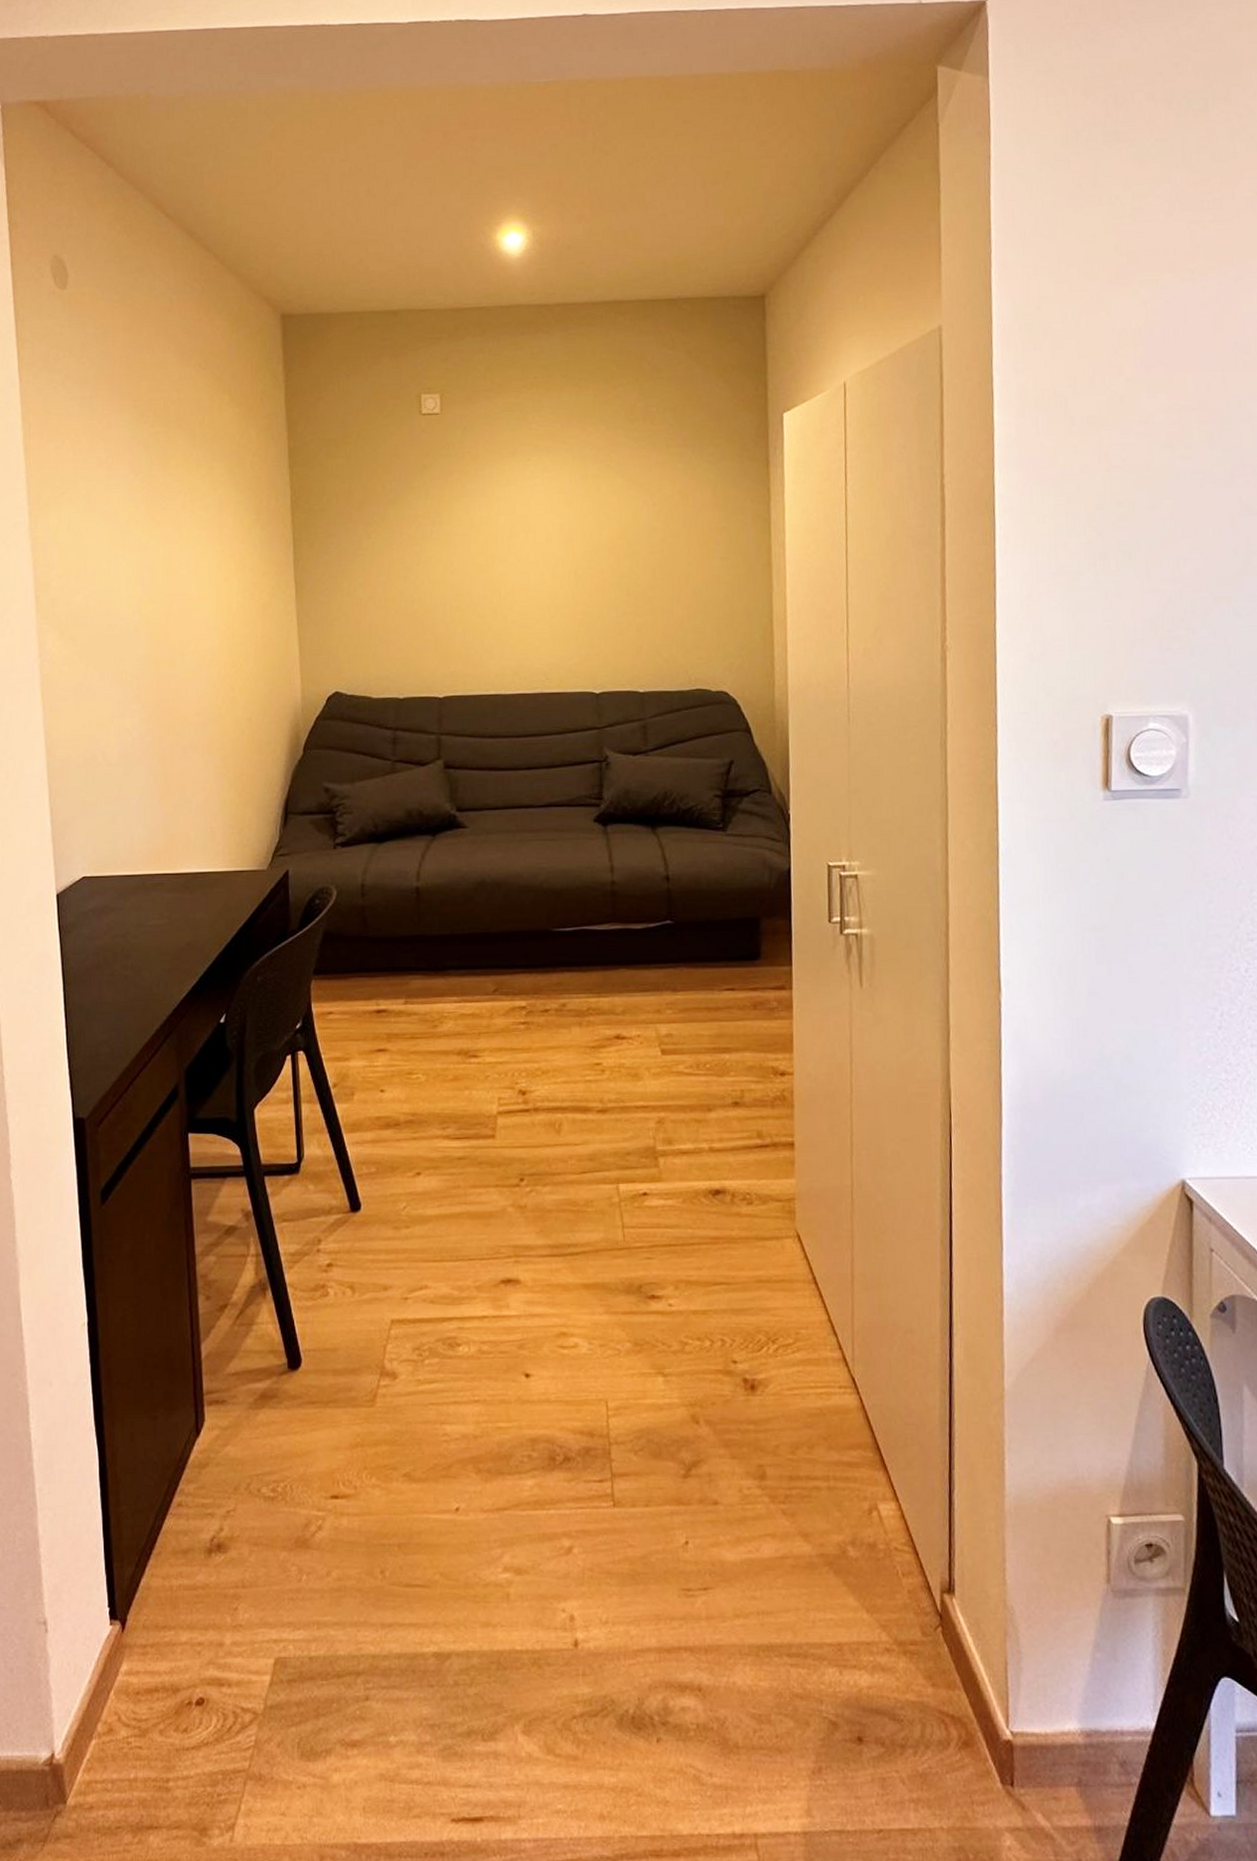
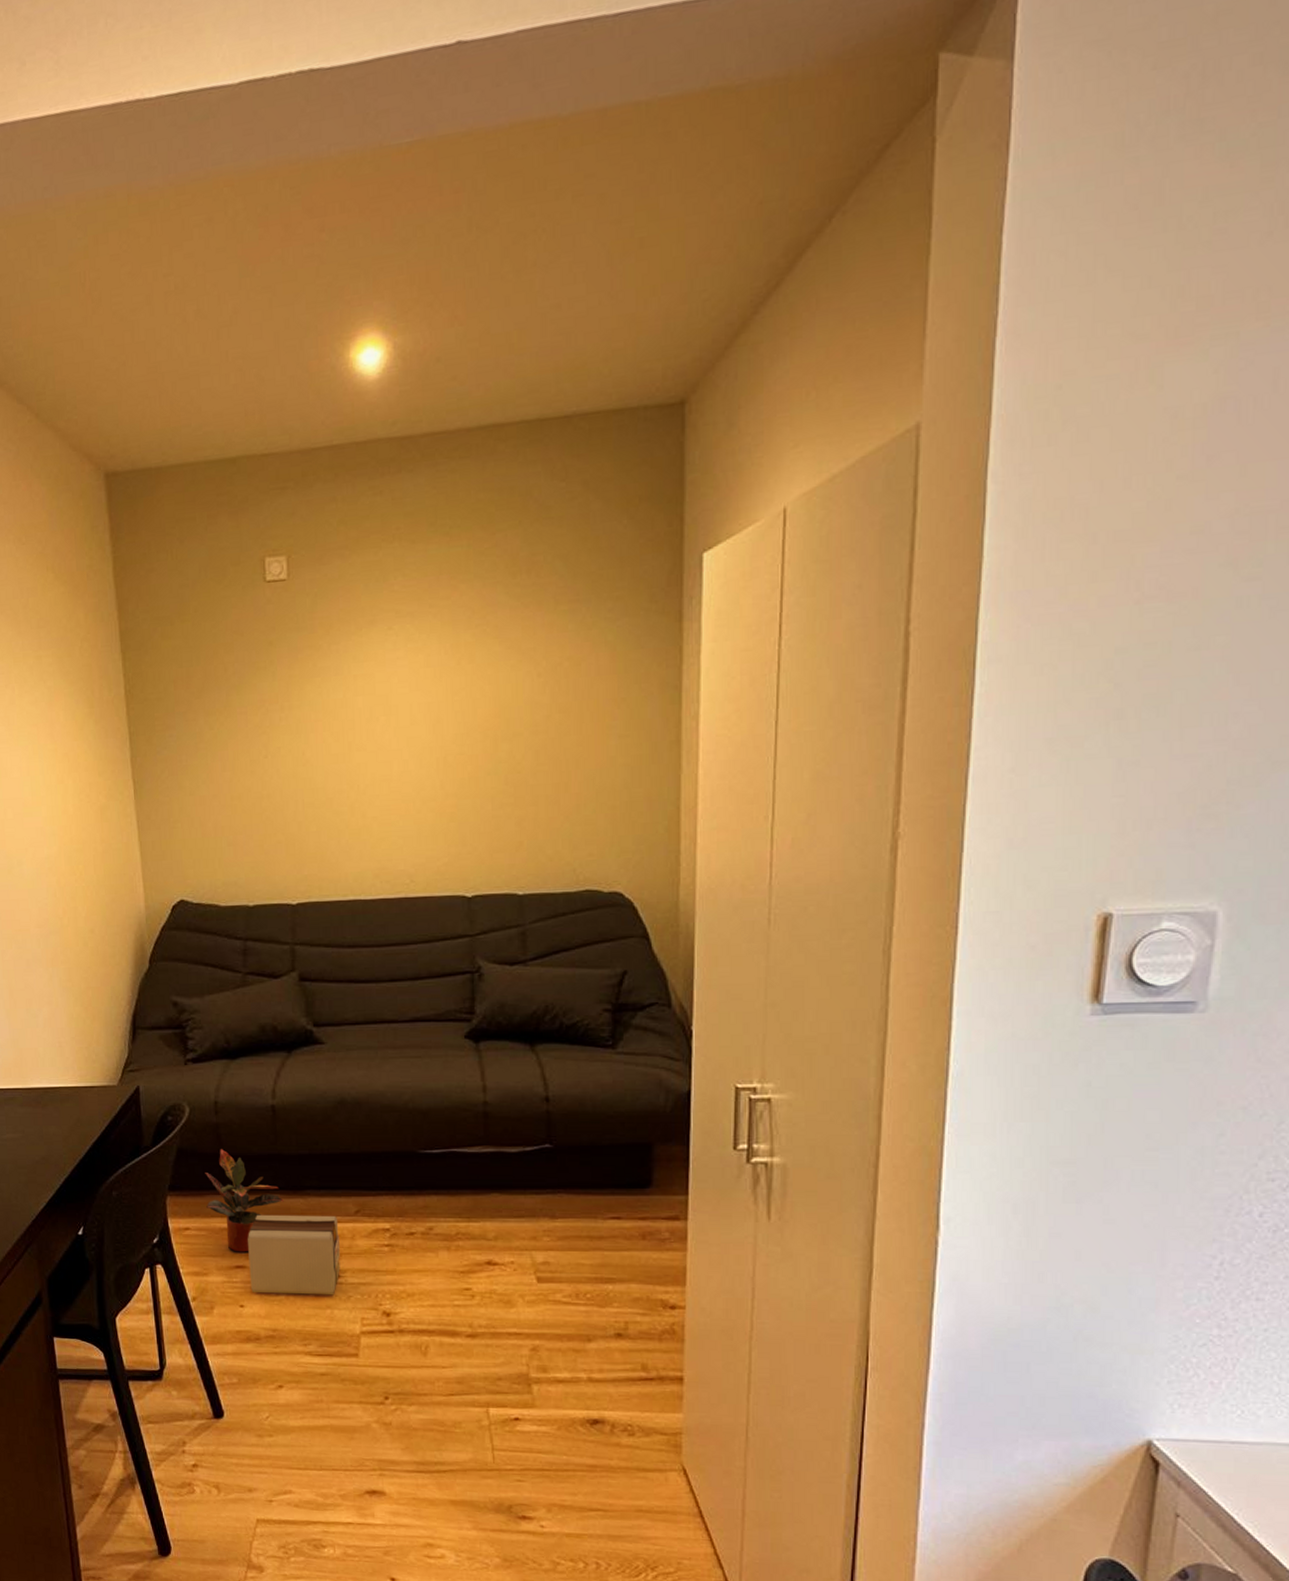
potted plant: none [350,931,426,1035] -> present [205,1149,284,1252]
box: none [390,995,479,1077] -> present [248,1214,340,1296]

